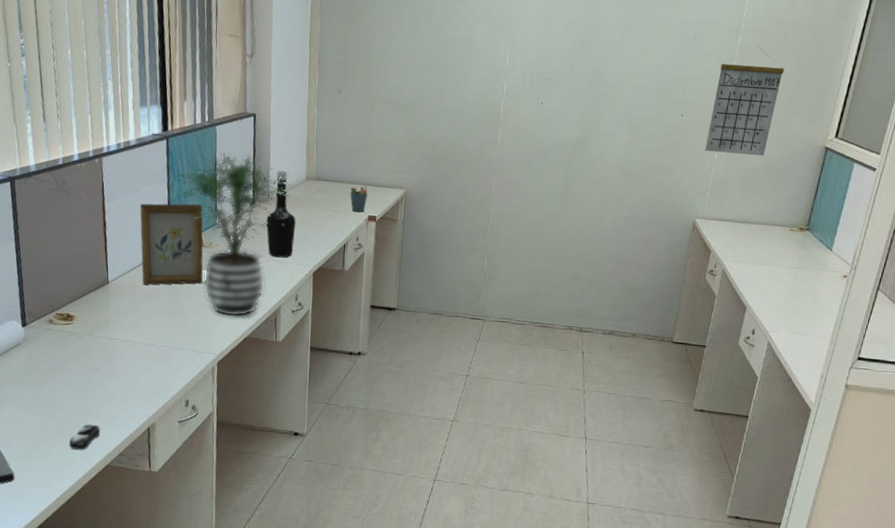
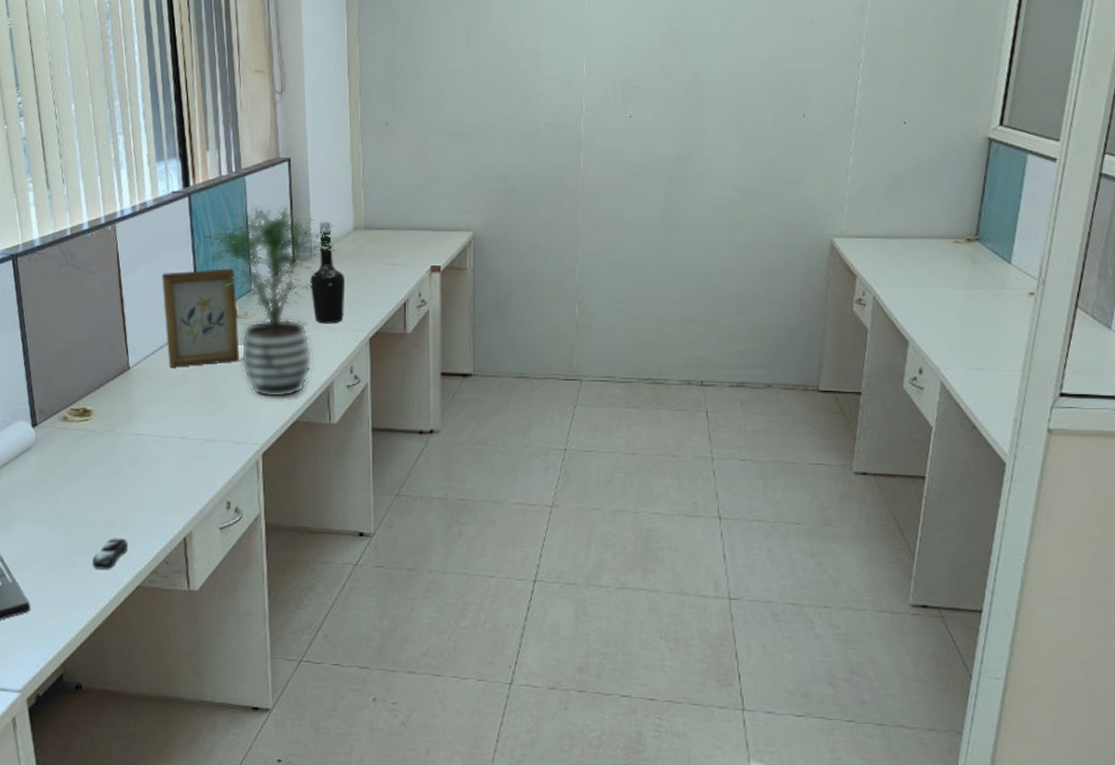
pen holder: present [350,182,368,213] -> none [407,227,428,263]
calendar: present [705,45,784,156] -> none [836,24,926,156]

